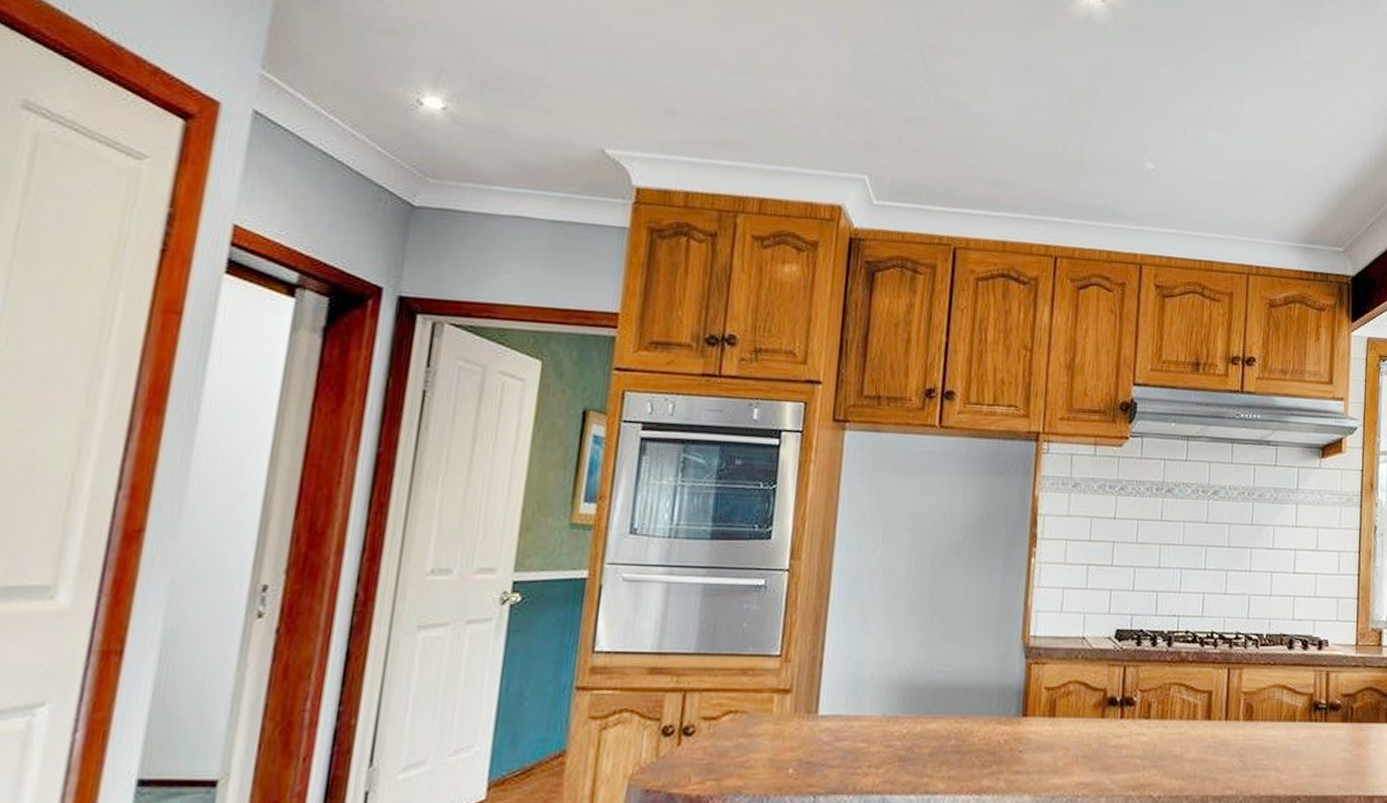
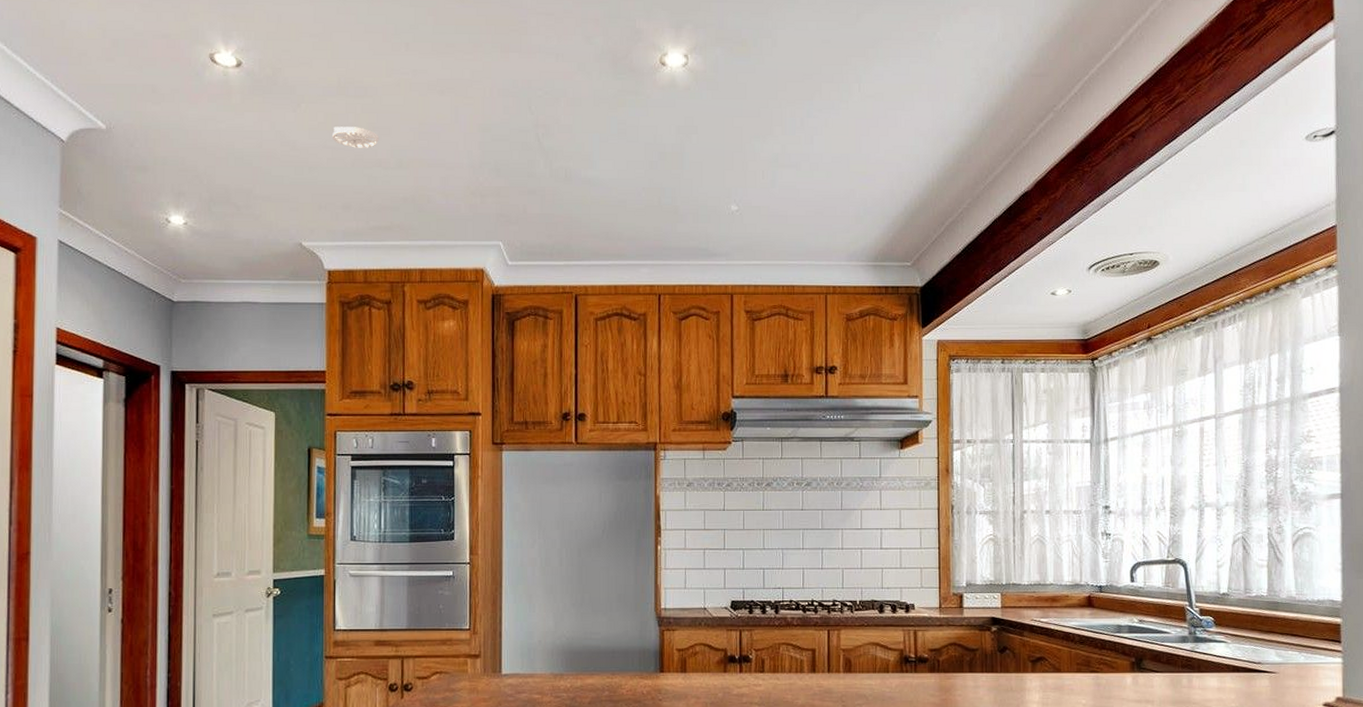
smoke detector: none [661,13,723,45] -> present [333,126,379,148]

